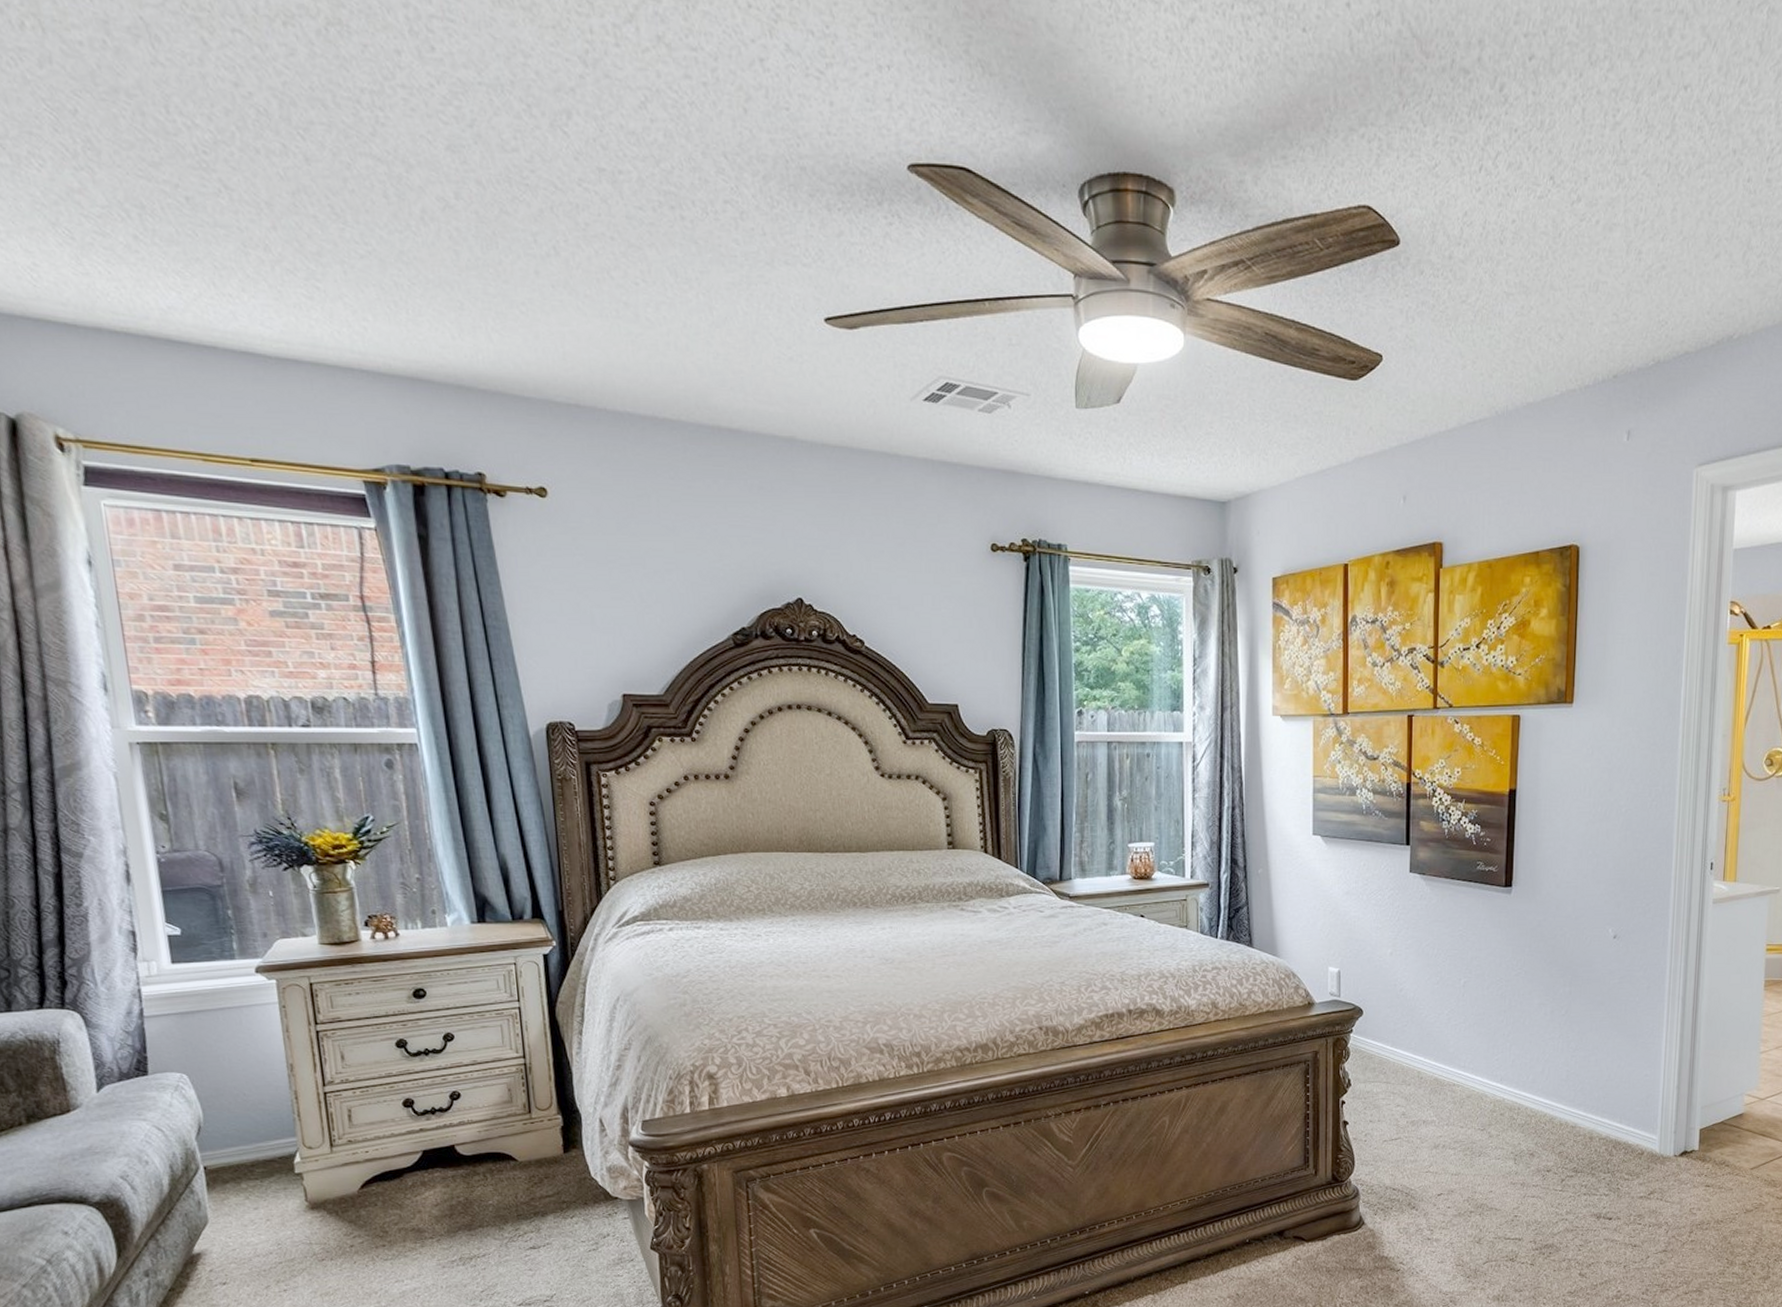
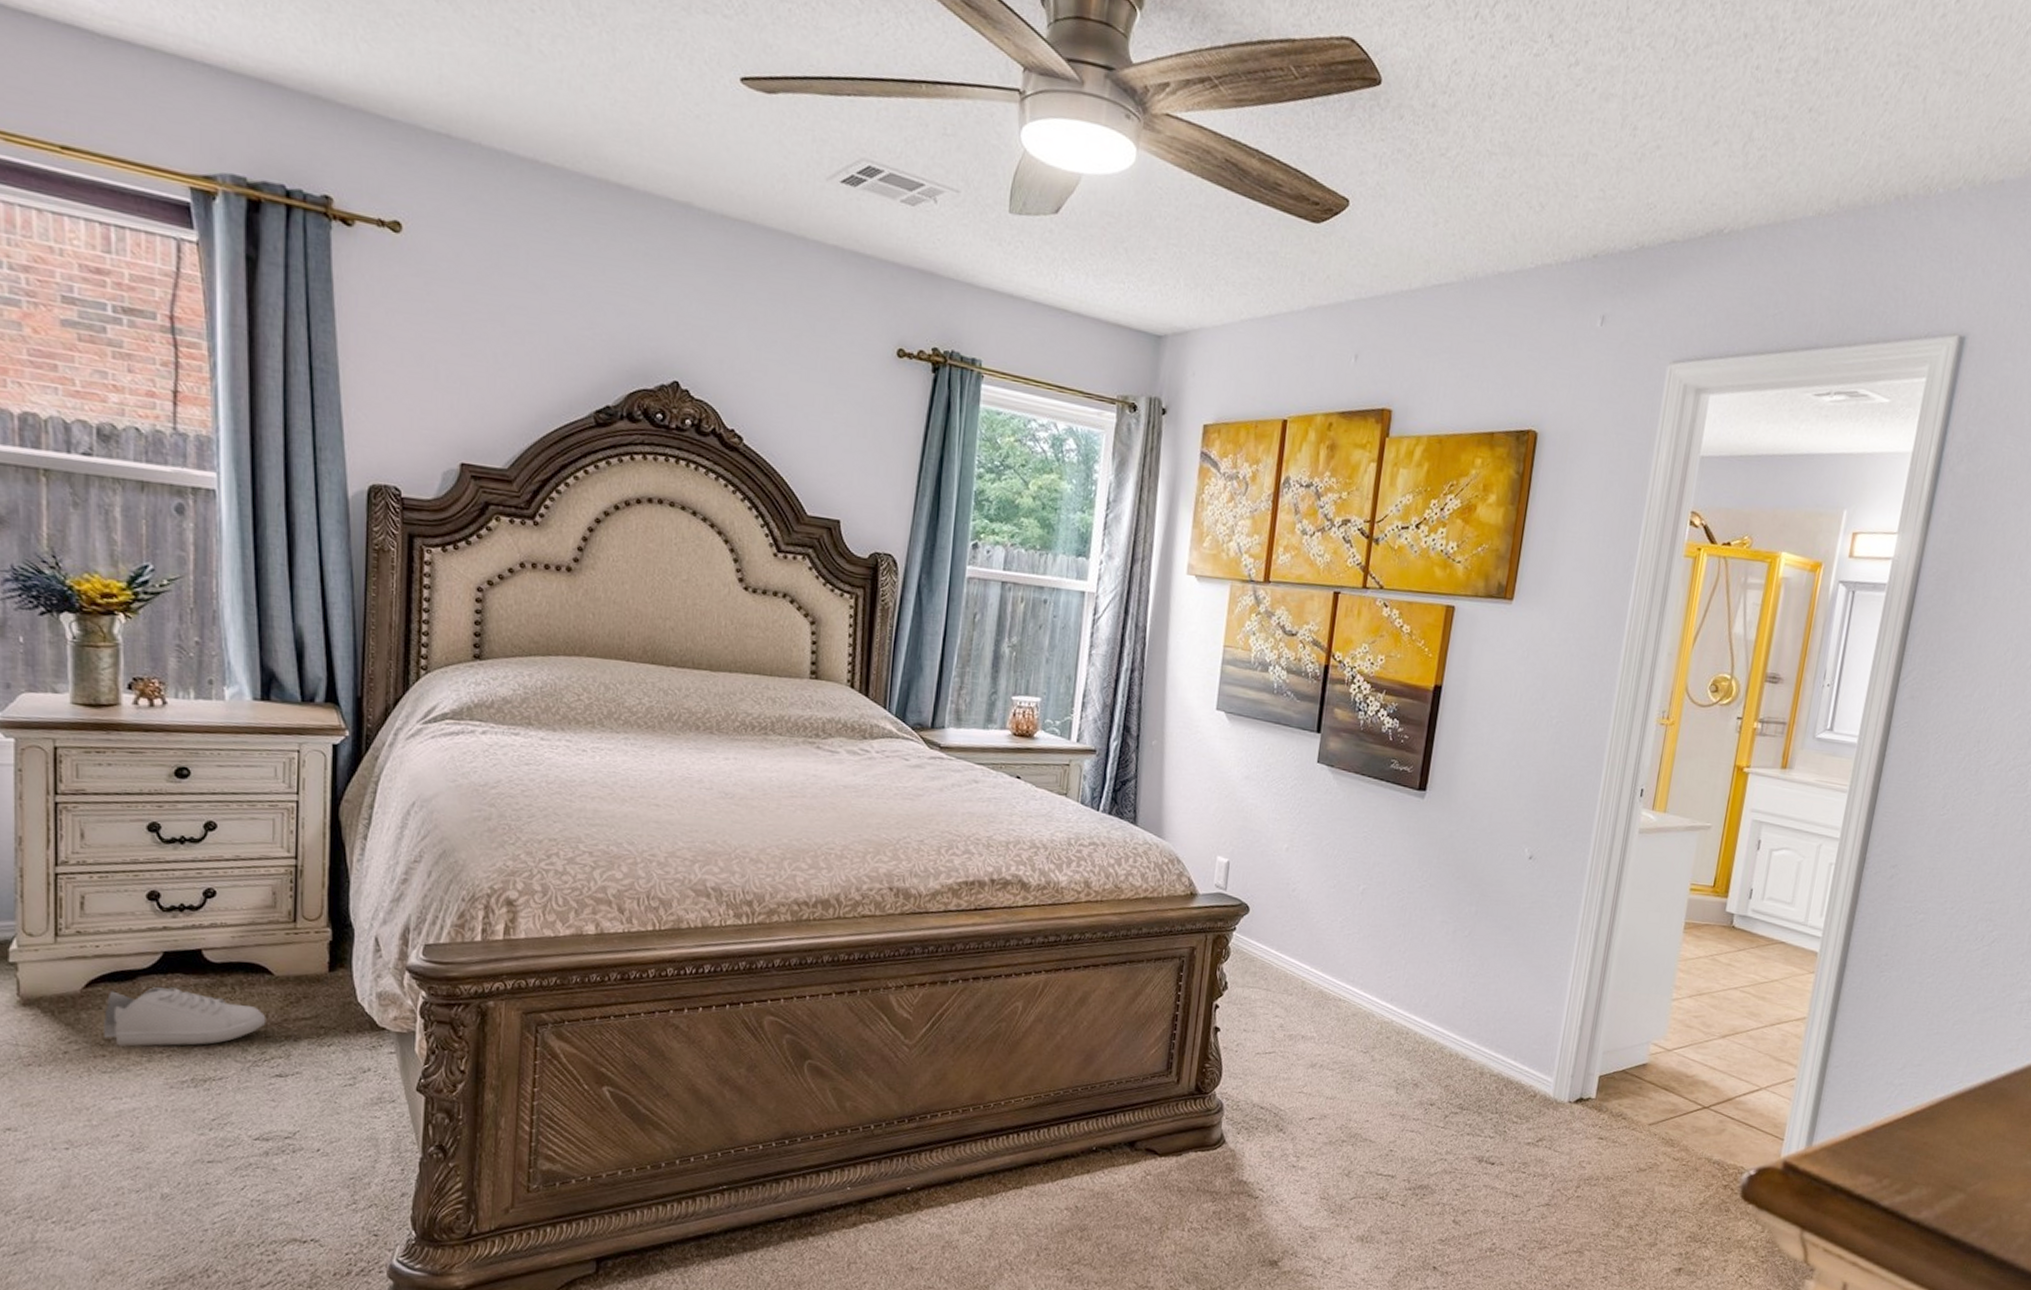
shoe: none [379,1180,516,1236] -> present [102,987,266,1047]

